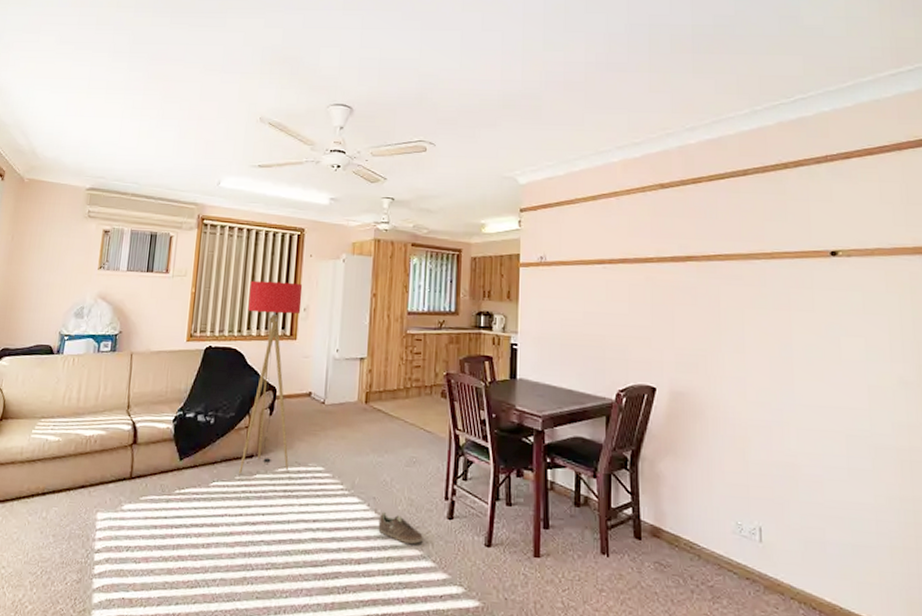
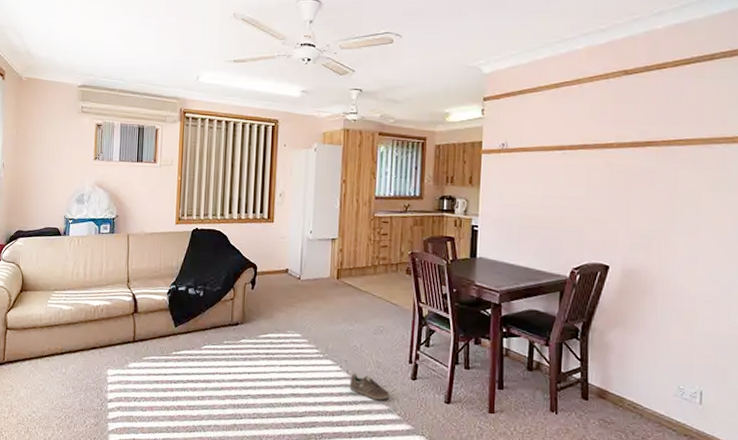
floor lamp: present [239,280,303,474] -> none [227,169,278,339]

